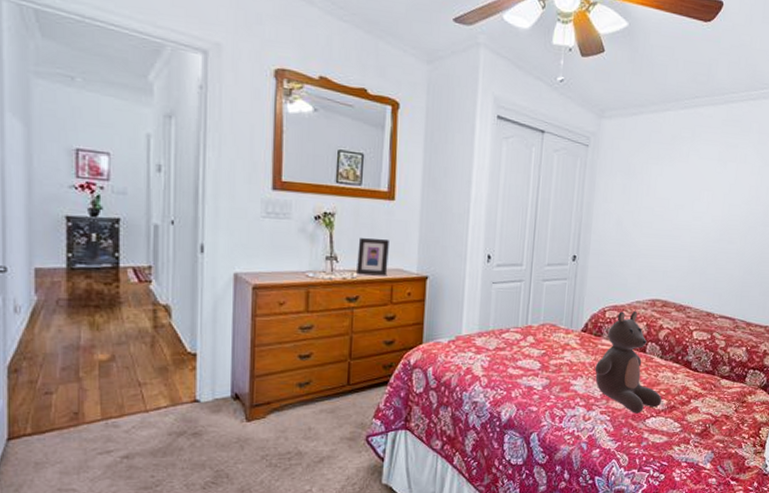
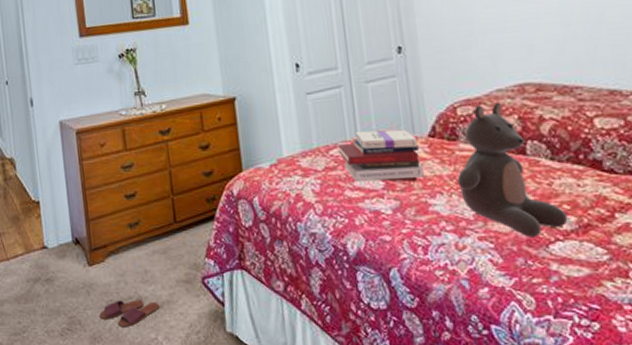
slippers: none [252,454,319,480] -> present [100,299,160,328]
picture frame: present [357,238,389,276] -> none [161,66,194,106]
books: none [509,320,573,365] -> present [337,129,424,182]

